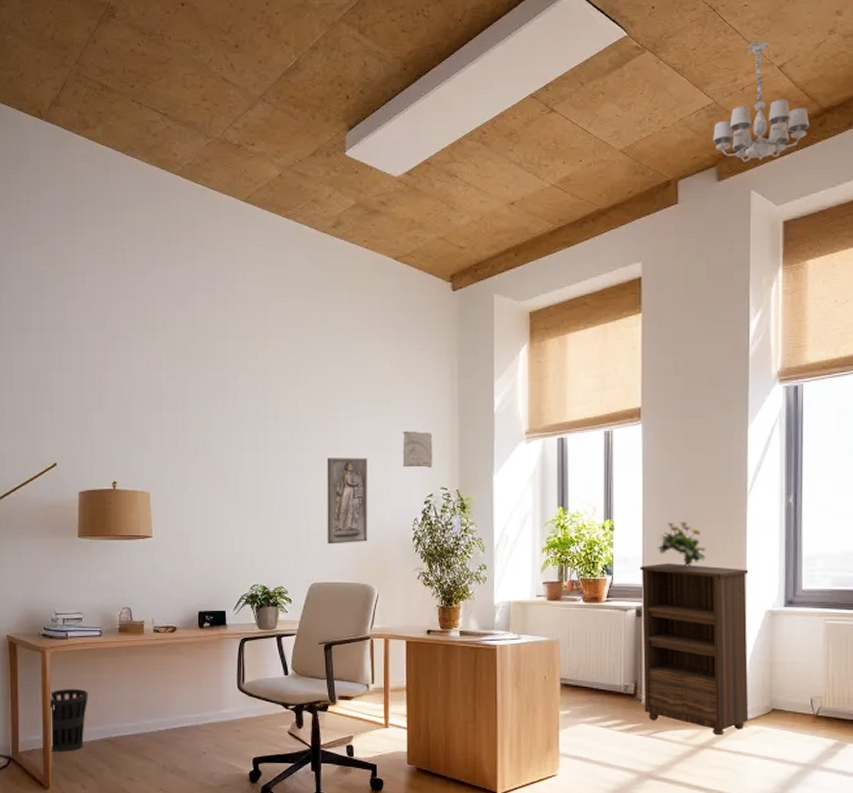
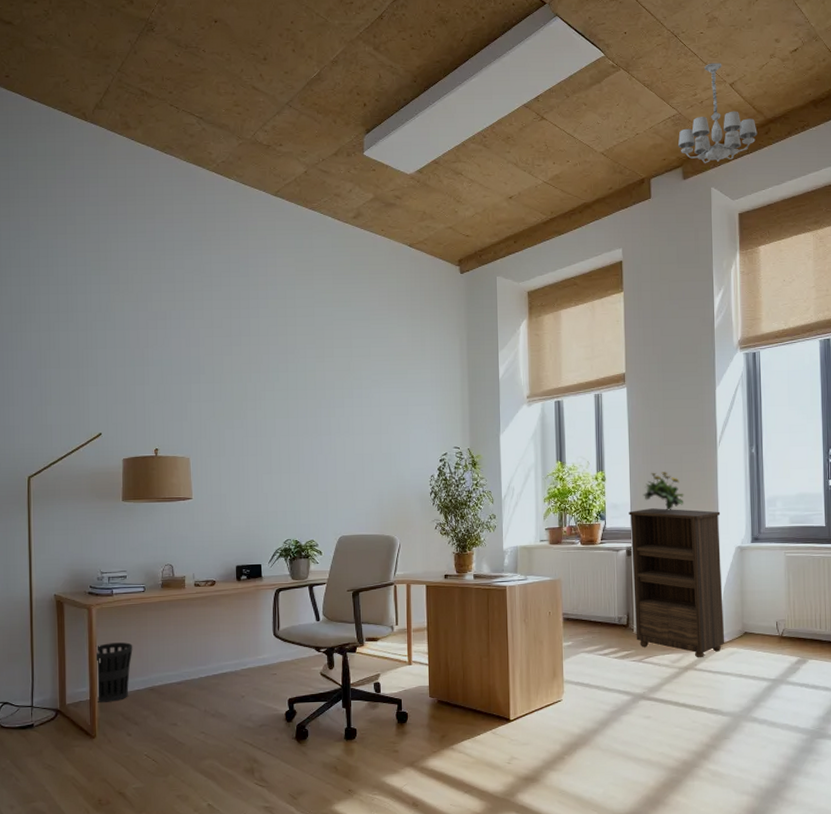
relief panel: present [327,458,368,544] -> none [352,422,390,501]
stone relief: present [402,430,433,468] -> none [419,397,447,430]

